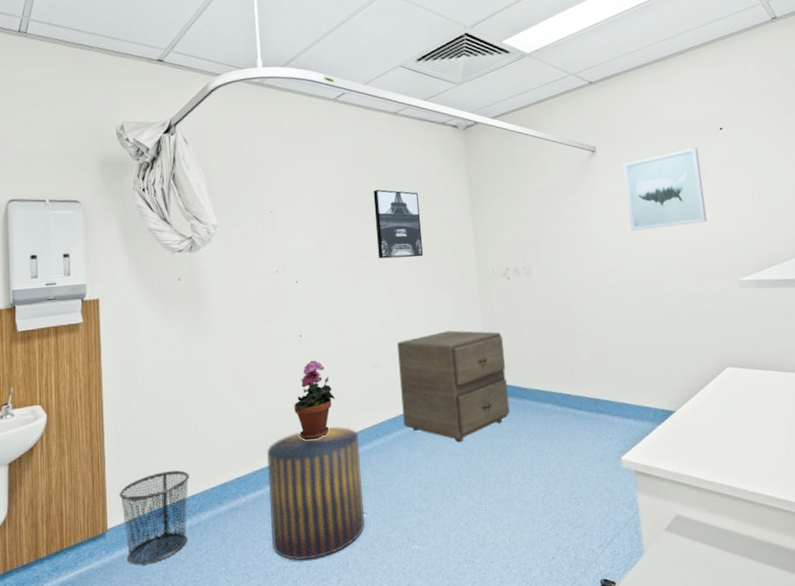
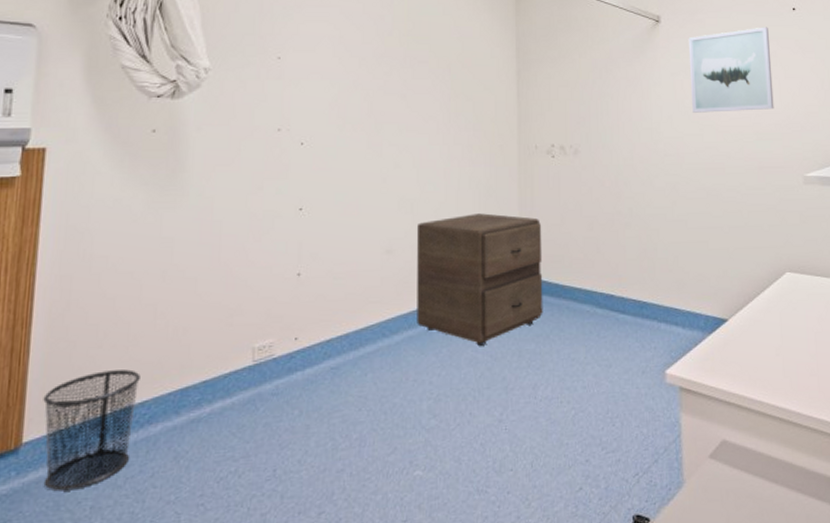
stool: present [267,426,365,561] -> none [239,321,360,488]
potted plant: present [294,360,335,441] -> none [284,239,336,338]
wall art: present [373,190,424,259] -> none [403,43,458,125]

